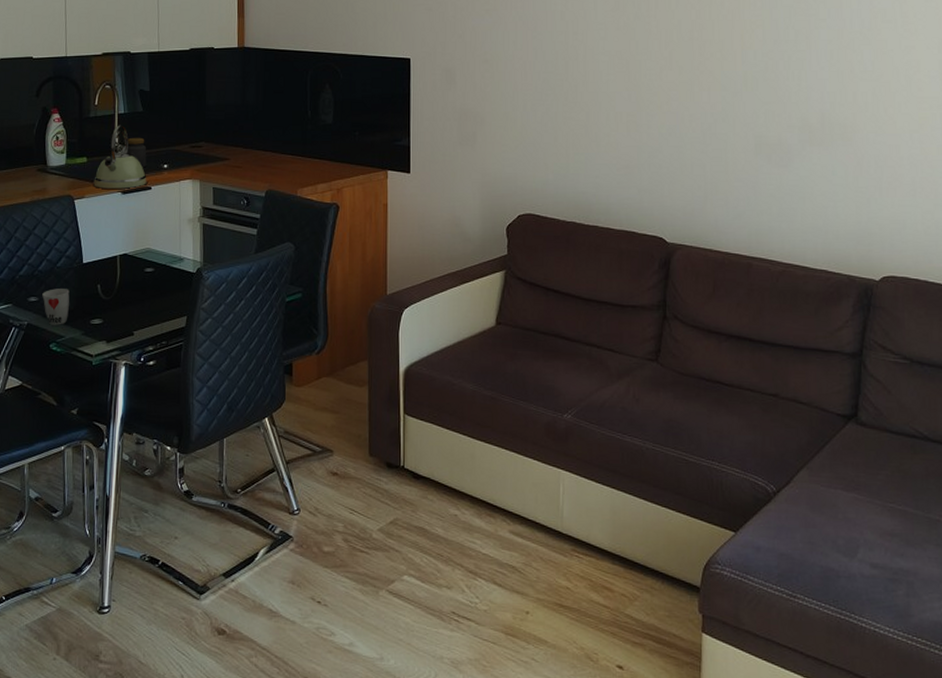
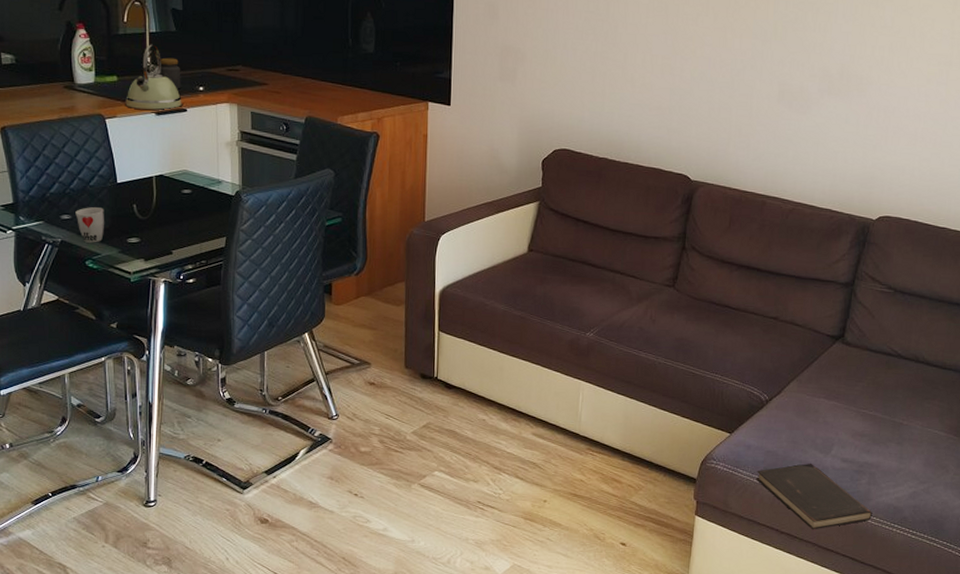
hardcover book: none [771,569,916,654] -> present [757,463,872,530]

